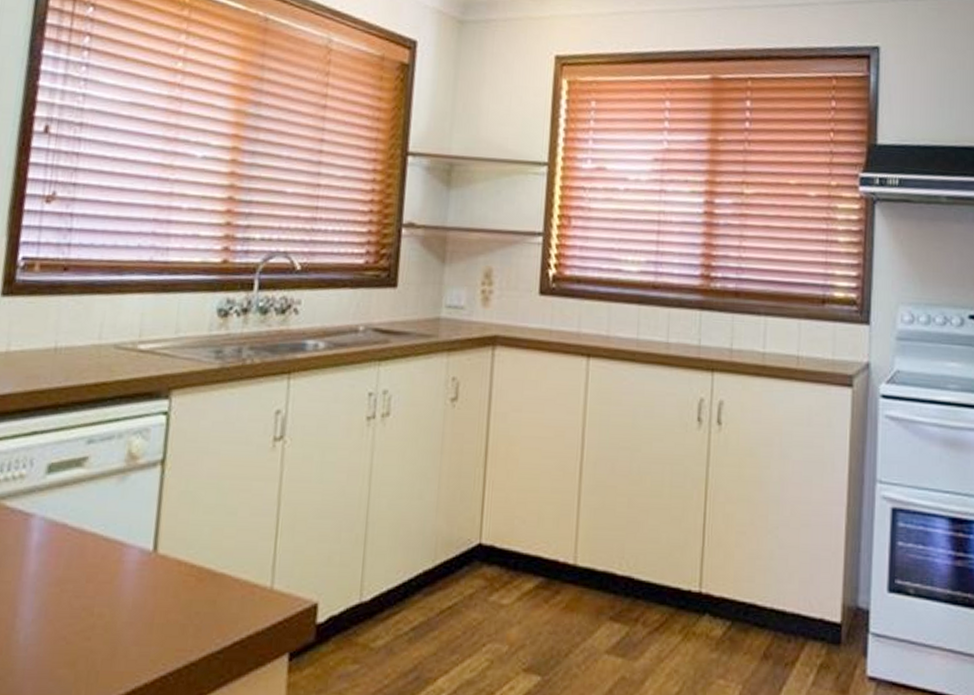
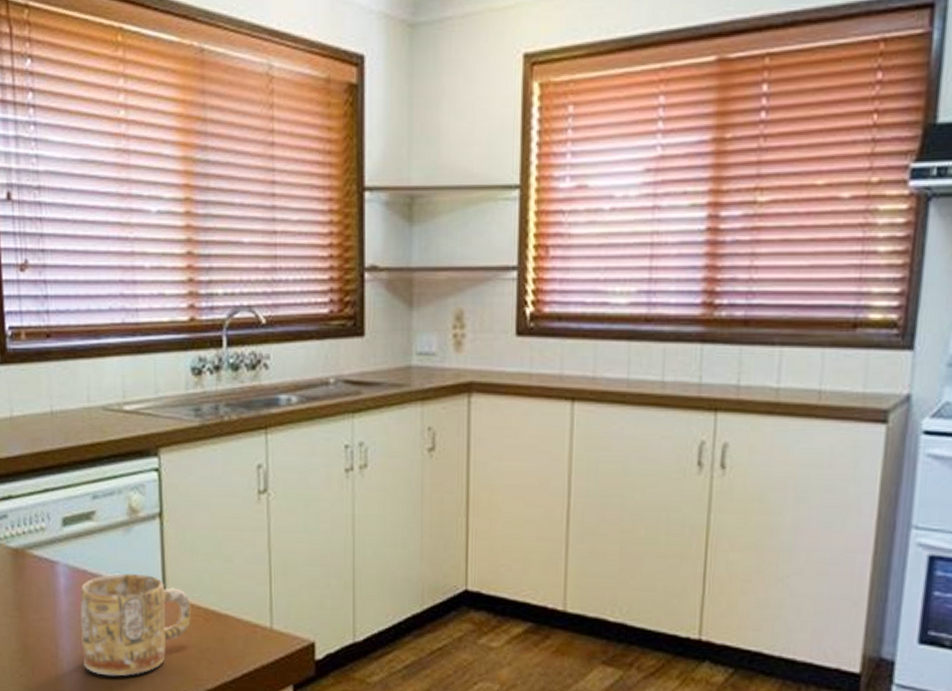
mug: none [44,527,184,650] -> present [80,573,192,676]

